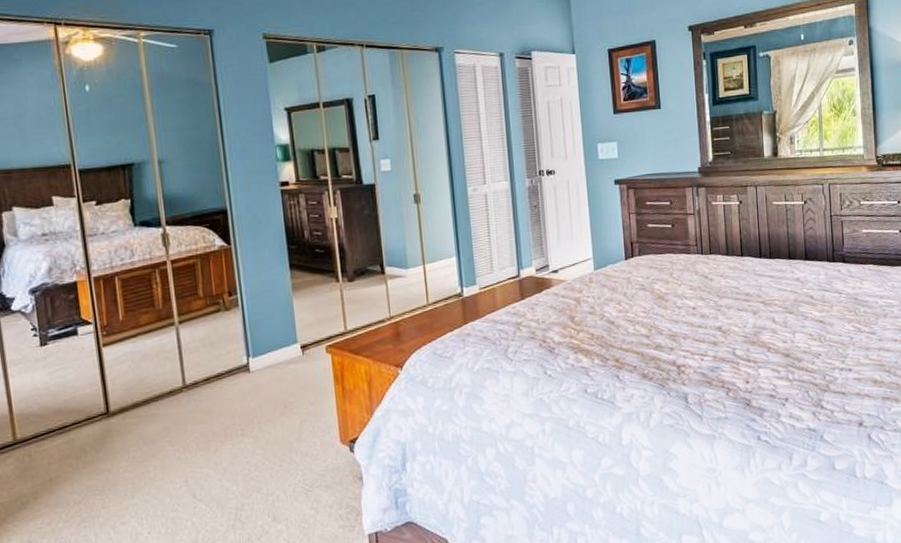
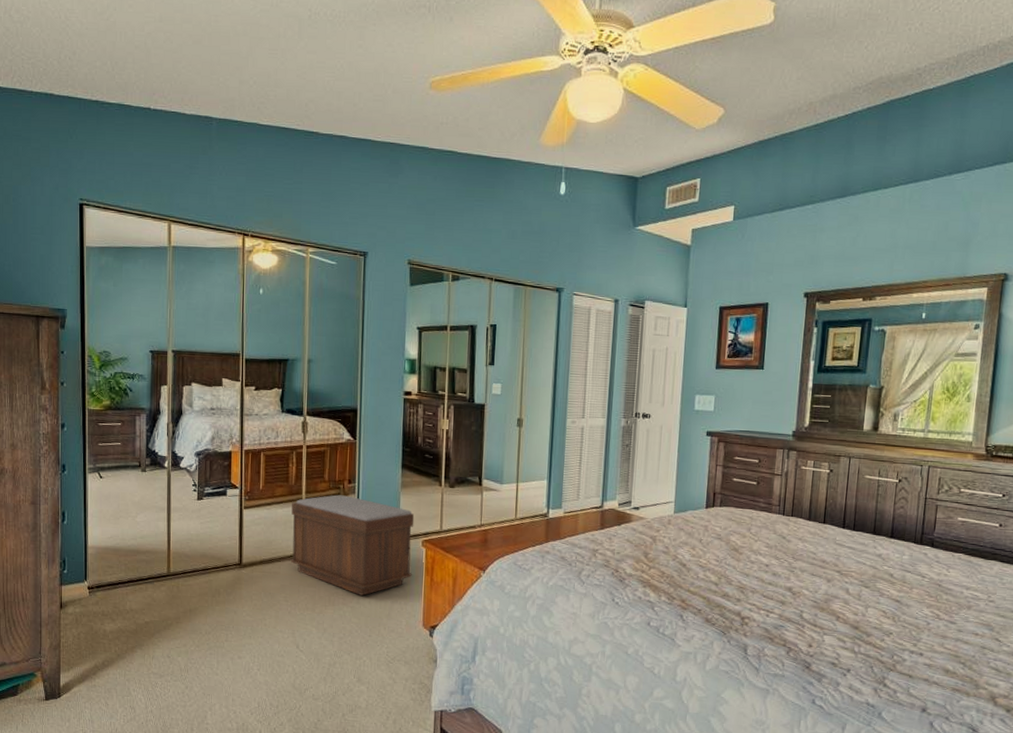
bench: none [162,310,320,422] -> present [290,495,415,596]

